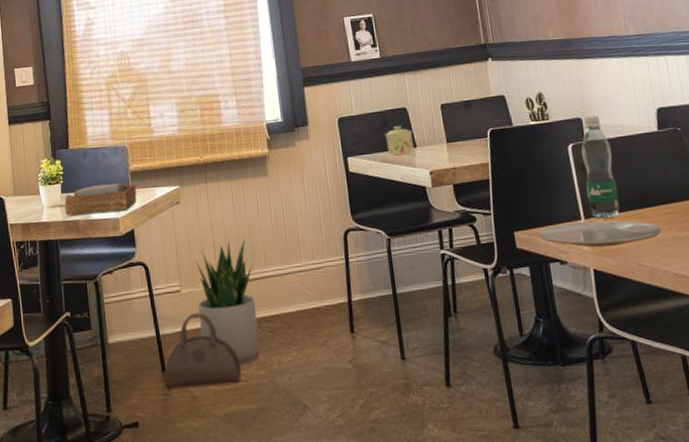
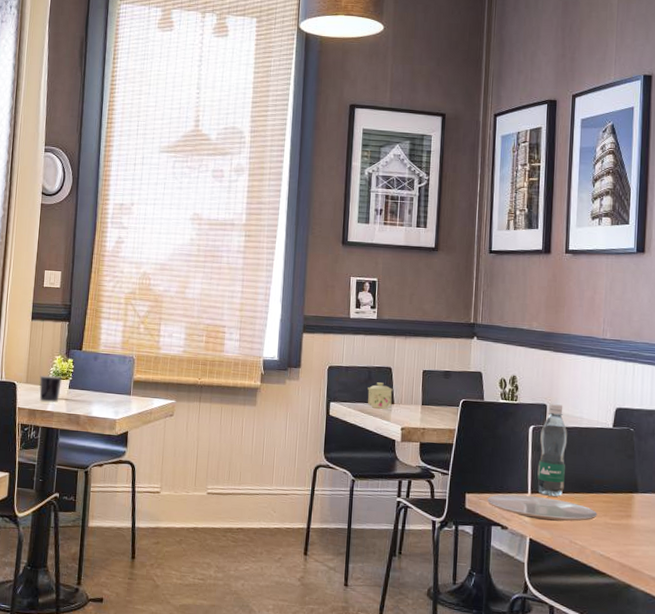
mug: none [28,181,53,214] -> present [39,375,62,404]
napkin holder: present [64,183,137,216] -> none [69,386,136,415]
handbag: present [164,312,242,389] -> none [132,513,202,580]
planter: present [194,238,260,365] -> none [171,456,228,566]

